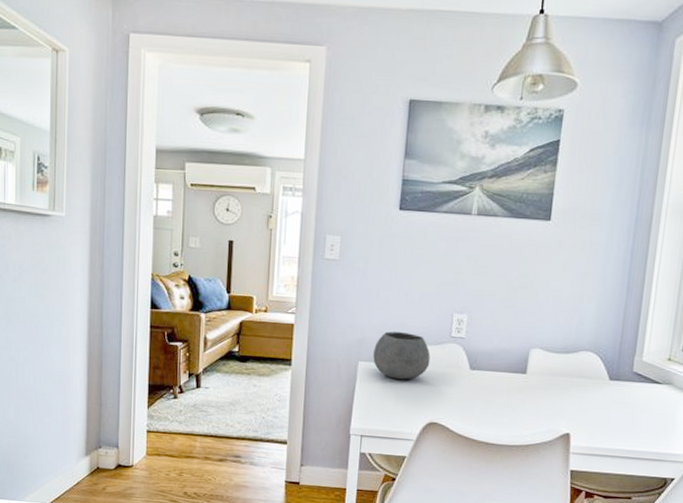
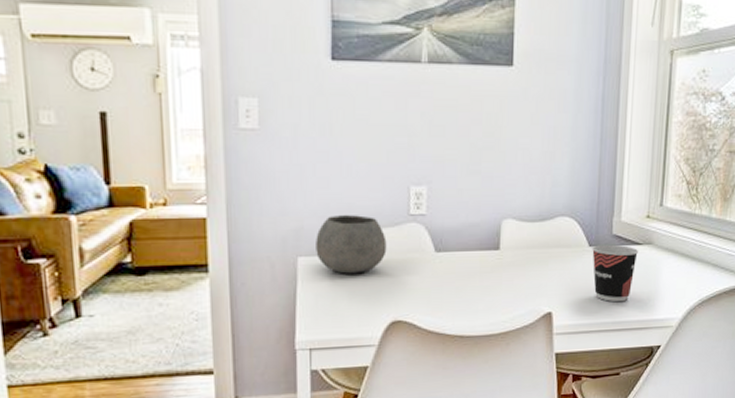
cup: none [611,379,659,434] -> present [591,244,639,303]

